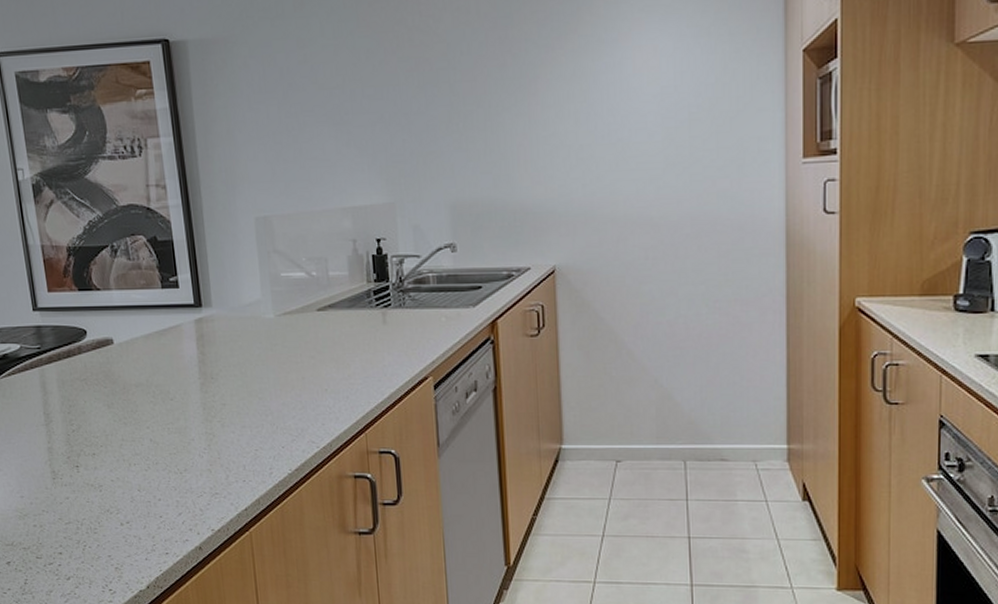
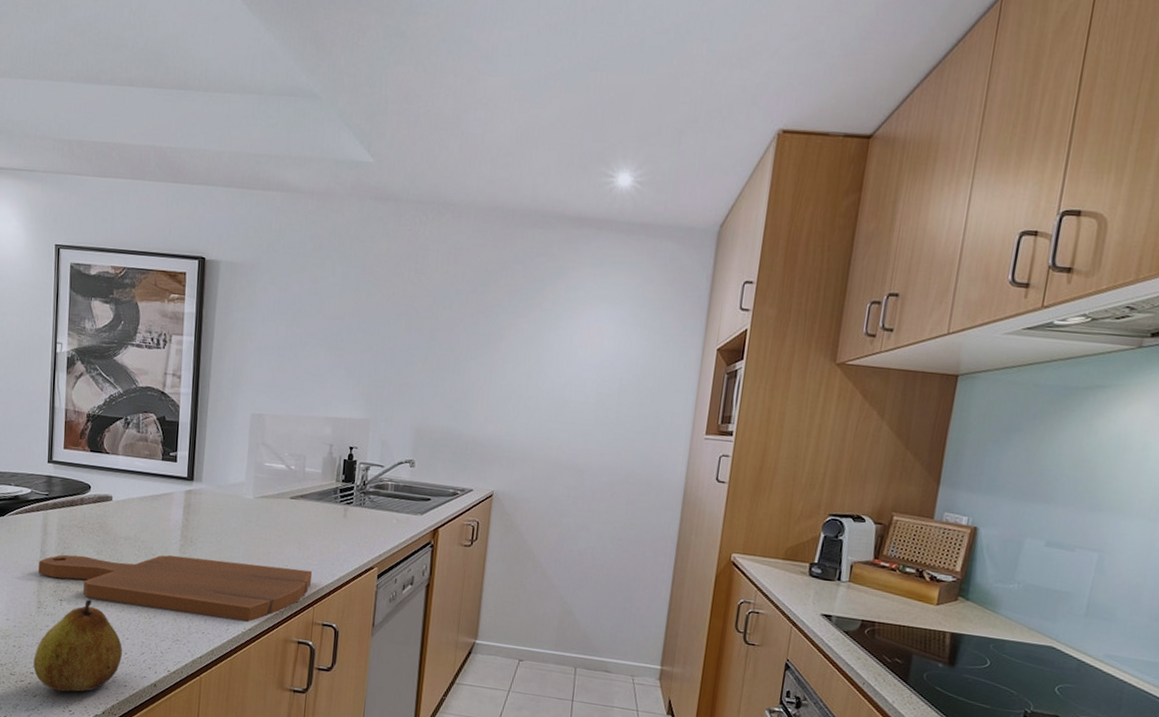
cutting board: none [44,392,359,461] -> present [38,554,313,622]
fruit: none [59,461,157,570] -> present [33,599,122,692]

